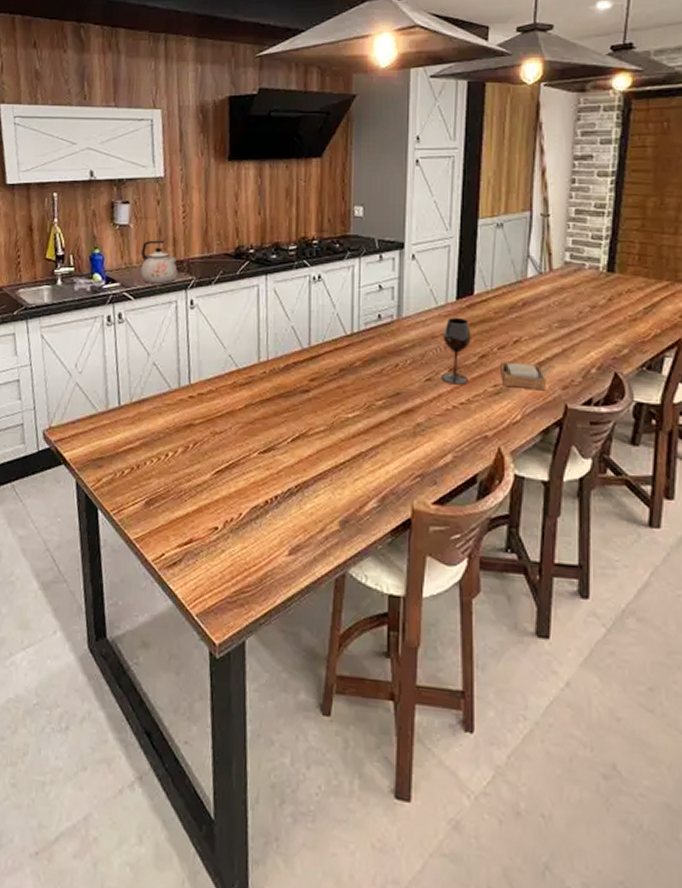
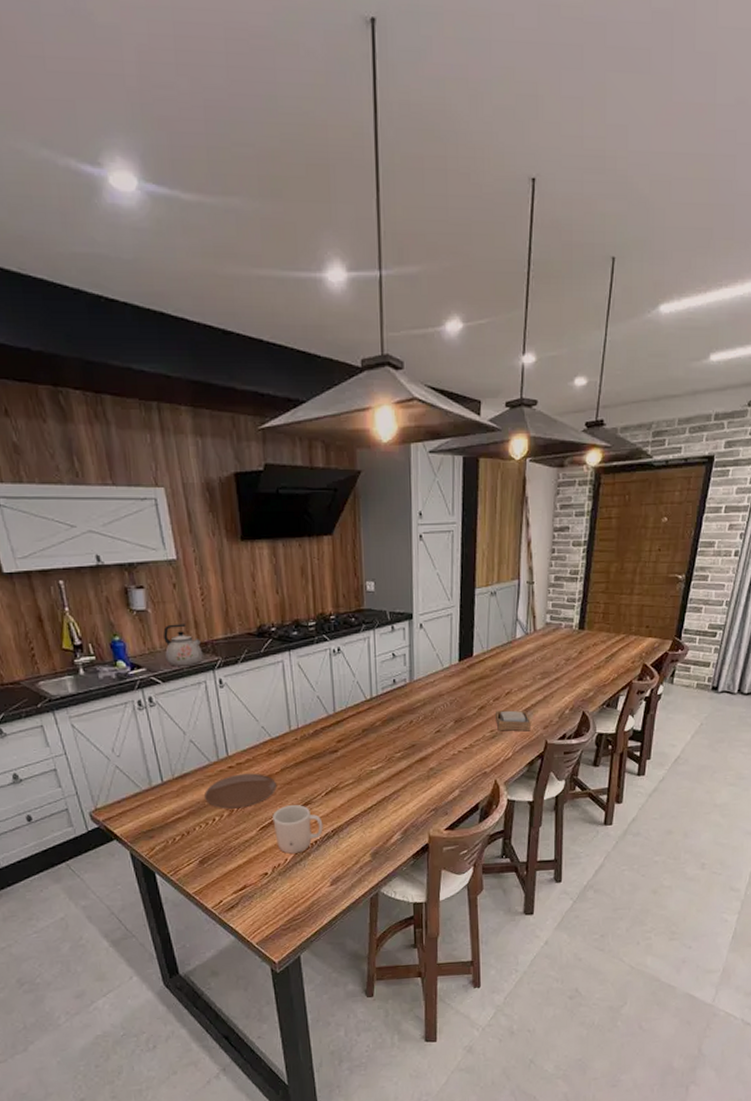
plate: none [160,405,238,446] -> present [205,773,276,809]
mug: none [230,449,286,508] -> present [272,805,323,854]
wineglass: present [441,317,471,385] -> none [448,676,472,734]

